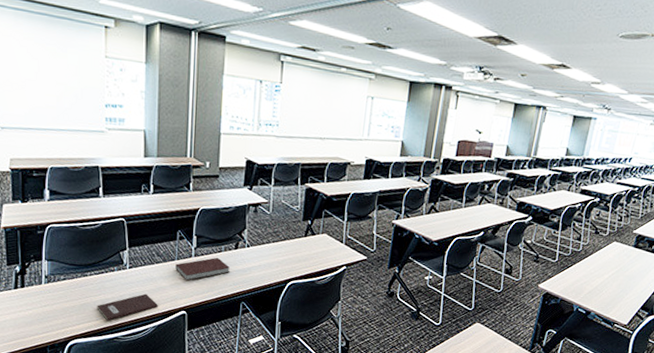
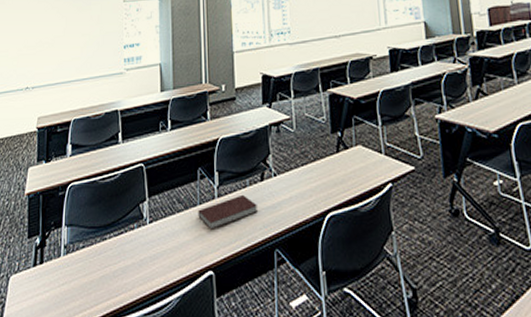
notebook: present [97,293,158,321] -> none [116,253,182,295]

